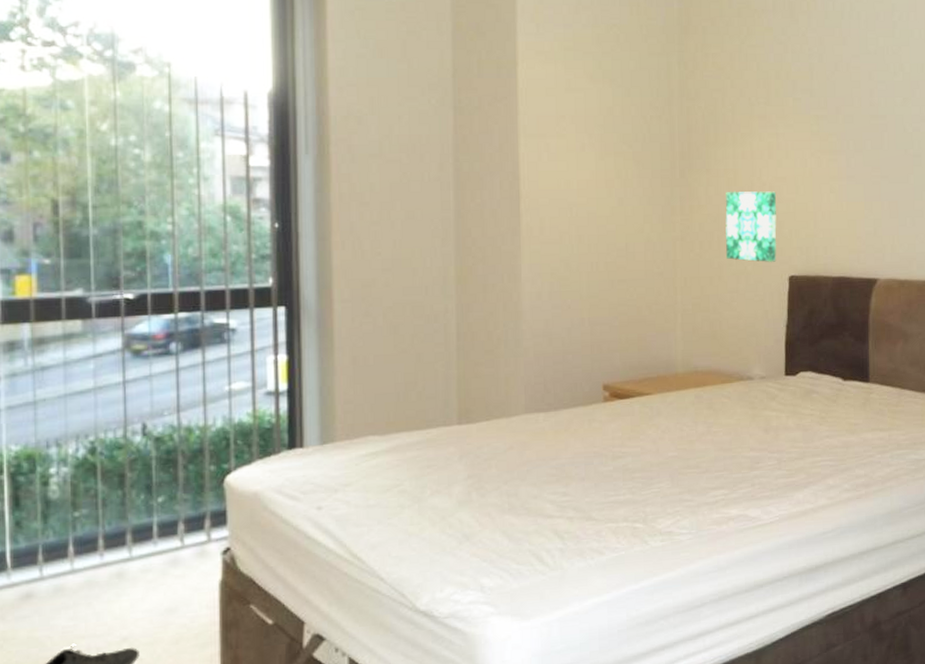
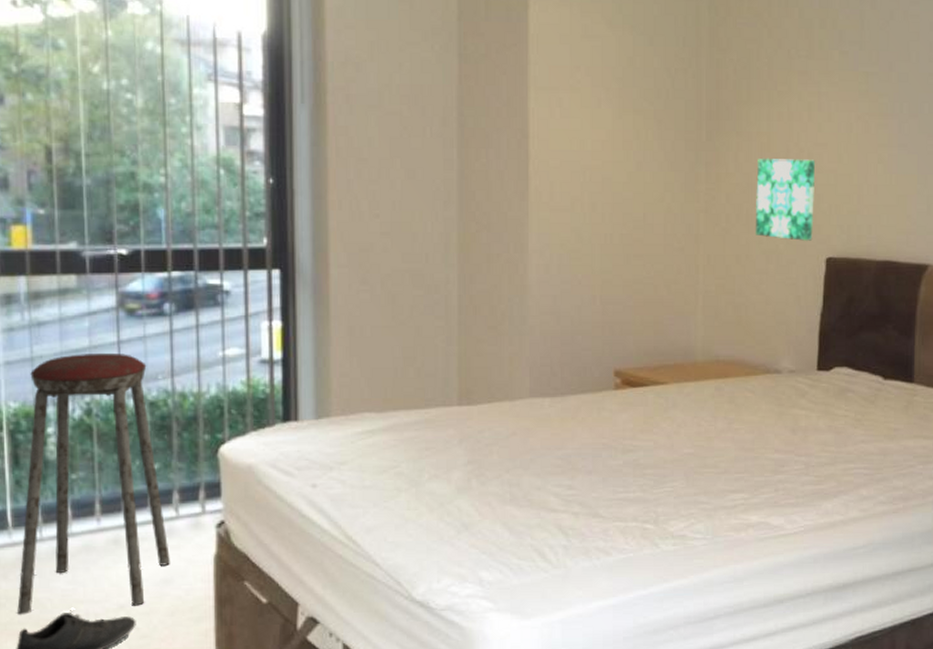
music stool: none [15,392,175,655] -> present [17,352,170,615]

